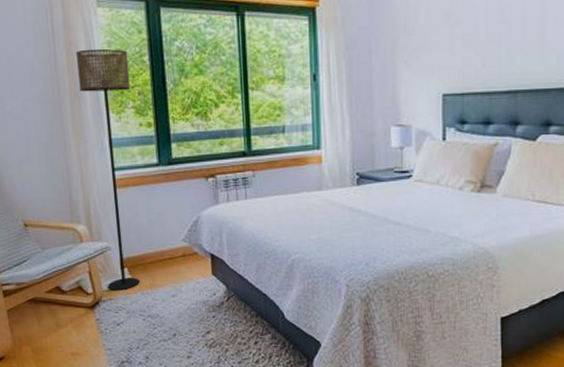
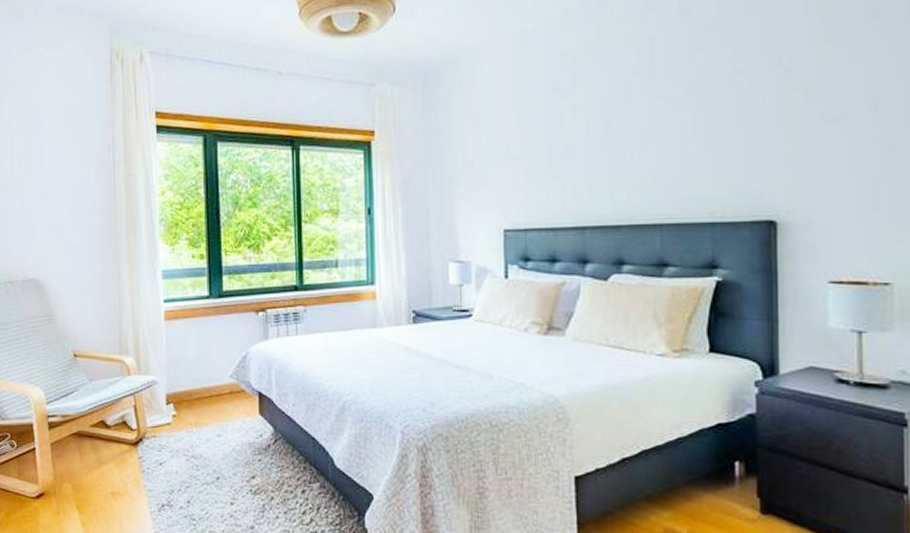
floor lamp: present [75,48,140,291] -> none [134,181,185,428]

